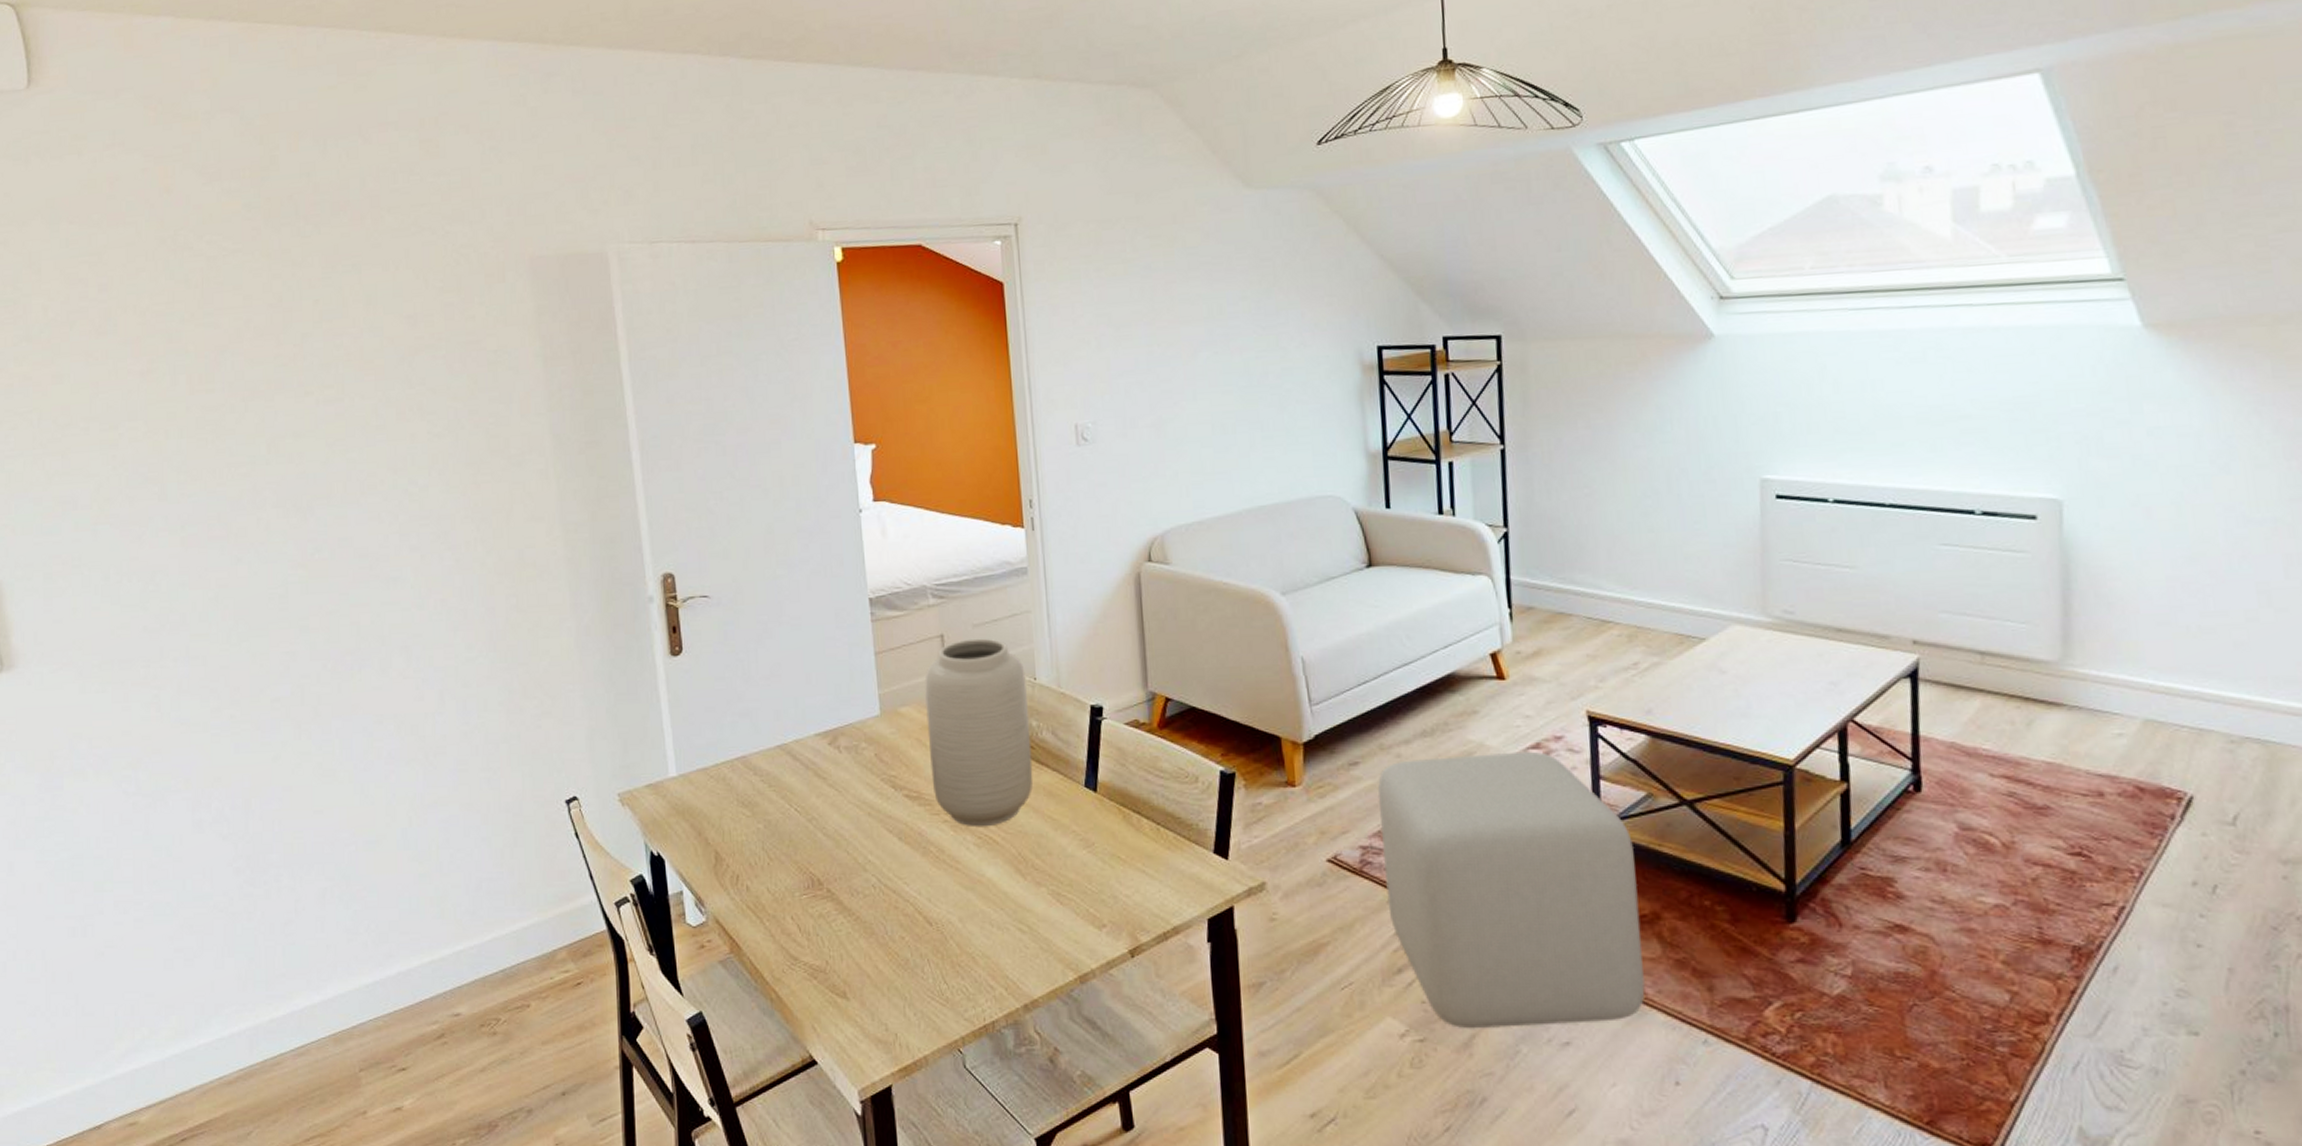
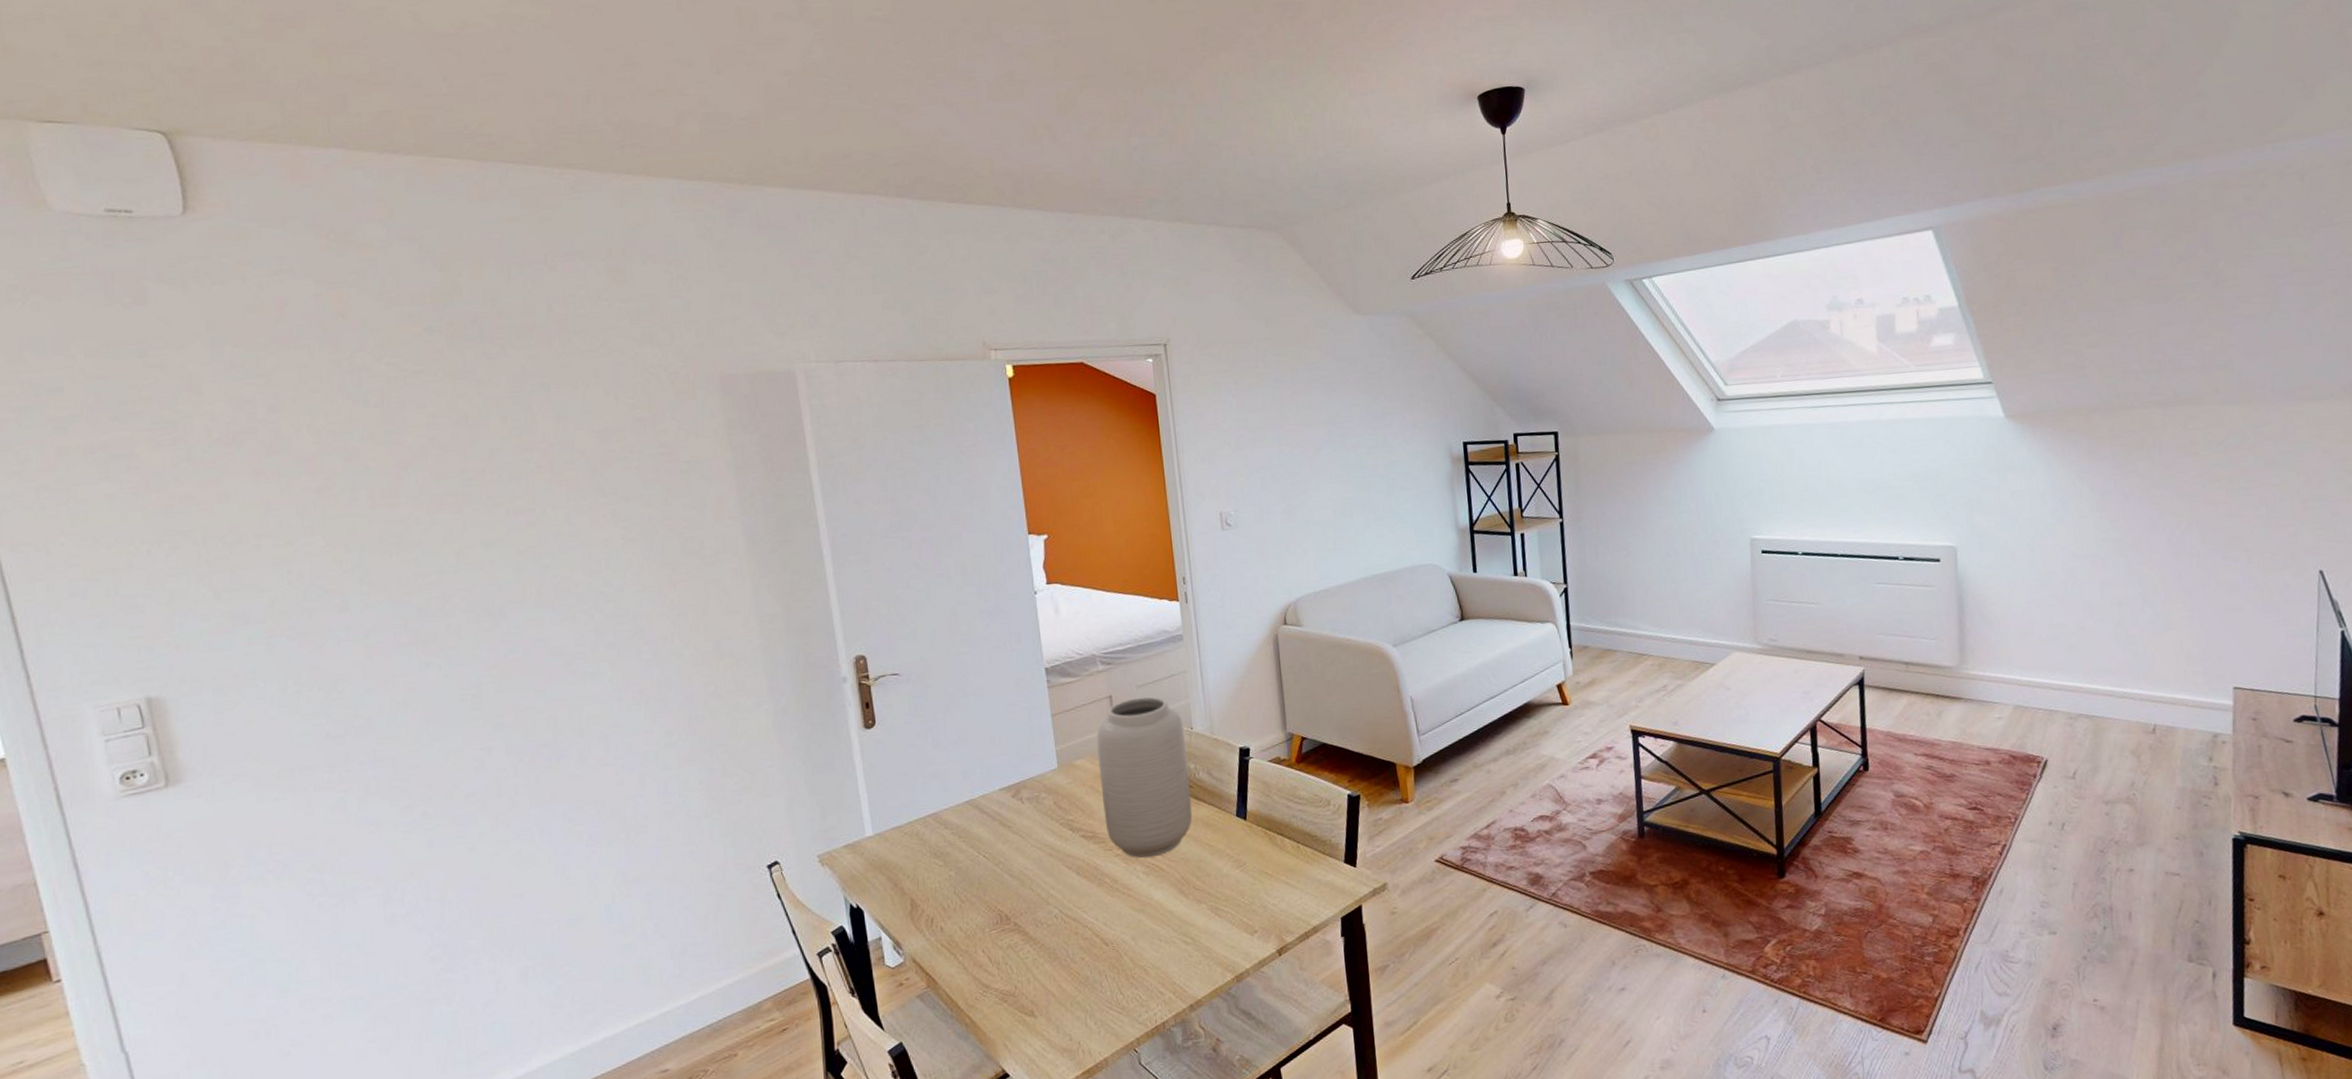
pouf: present [1377,751,1645,1028] -> none [1473,760,1679,986]

